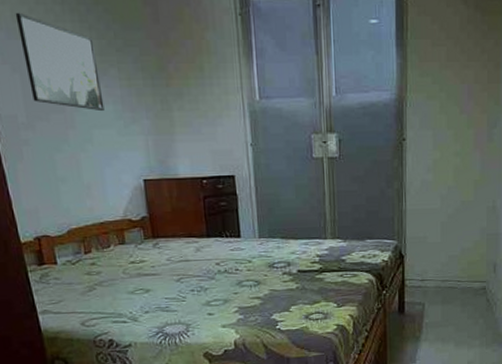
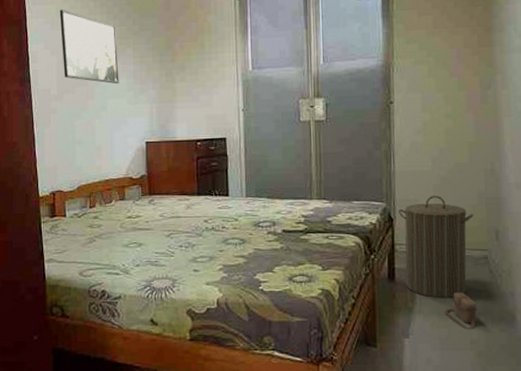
laundry hamper: none [408,232,476,327] -> present [398,195,474,298]
saddlebag: none [447,320,474,353] -> present [445,293,477,330]

